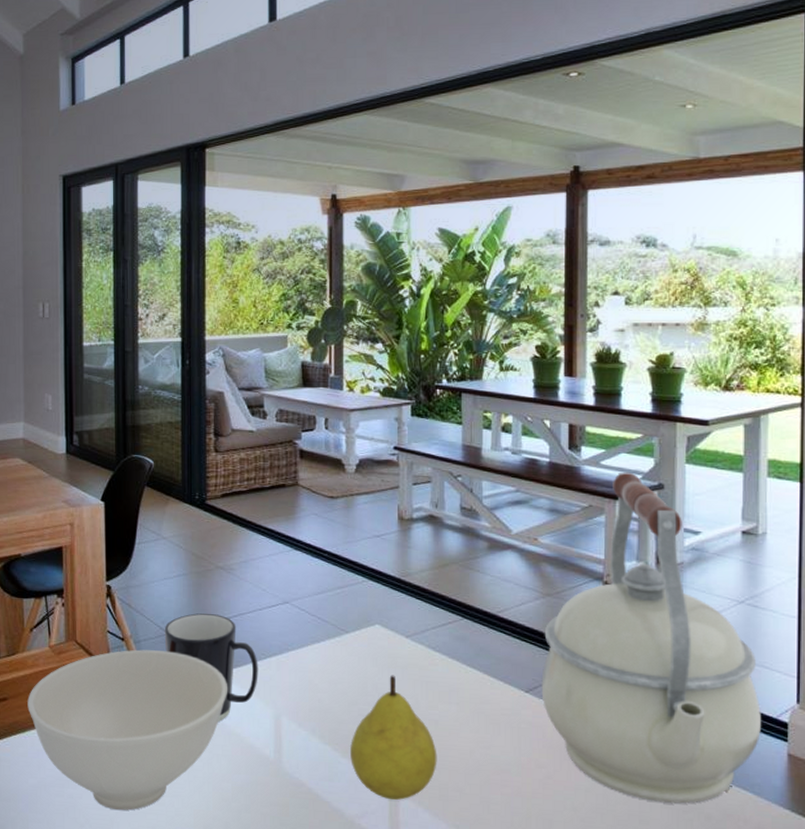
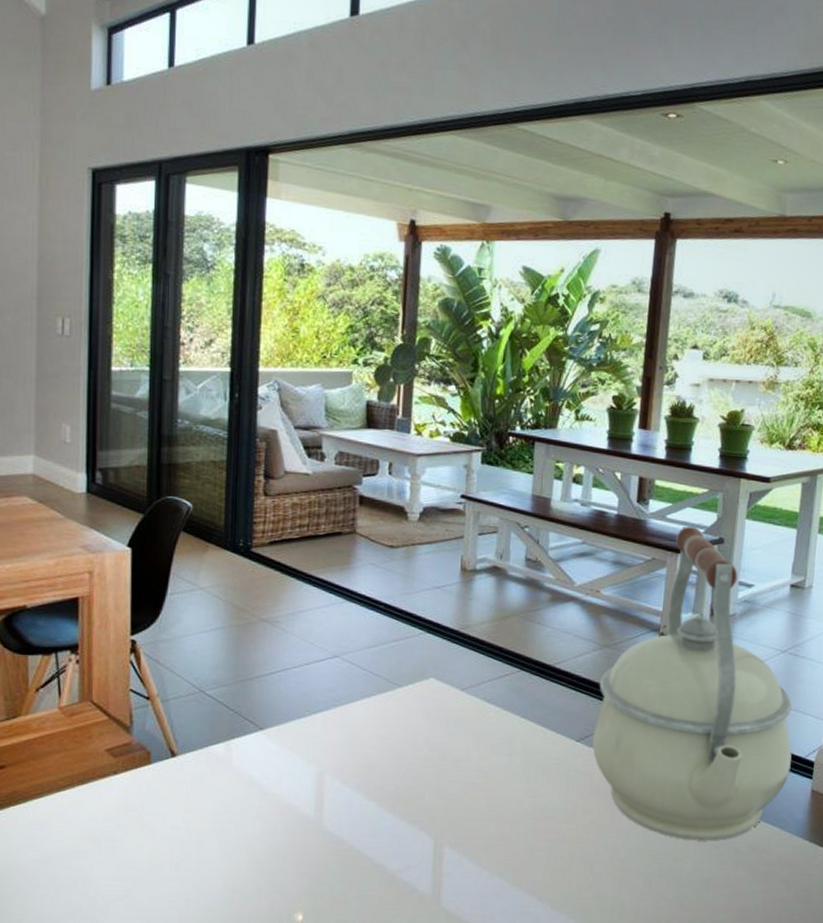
bowl: present [27,649,227,811] -> none [30,709,266,879]
mug: present [164,613,258,722] -> none [197,668,302,782]
fruit: present [350,675,437,800] -> none [396,728,485,852]

